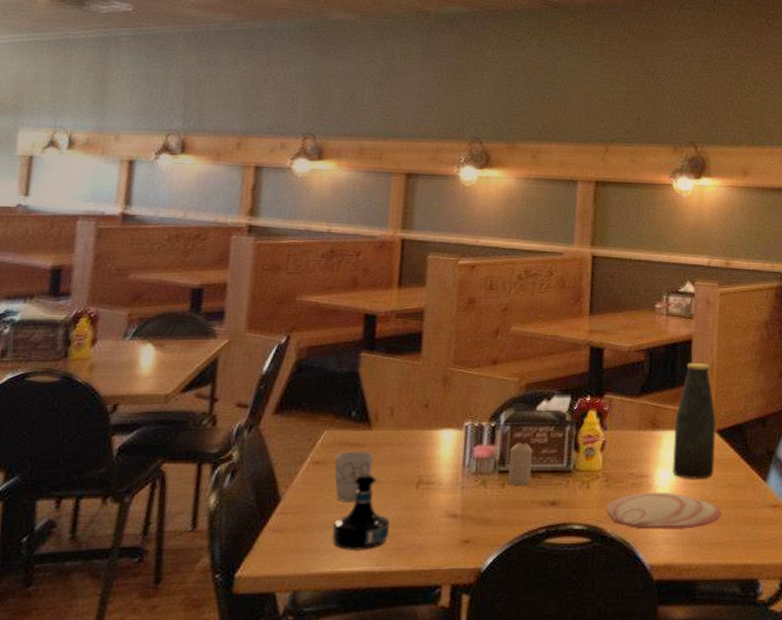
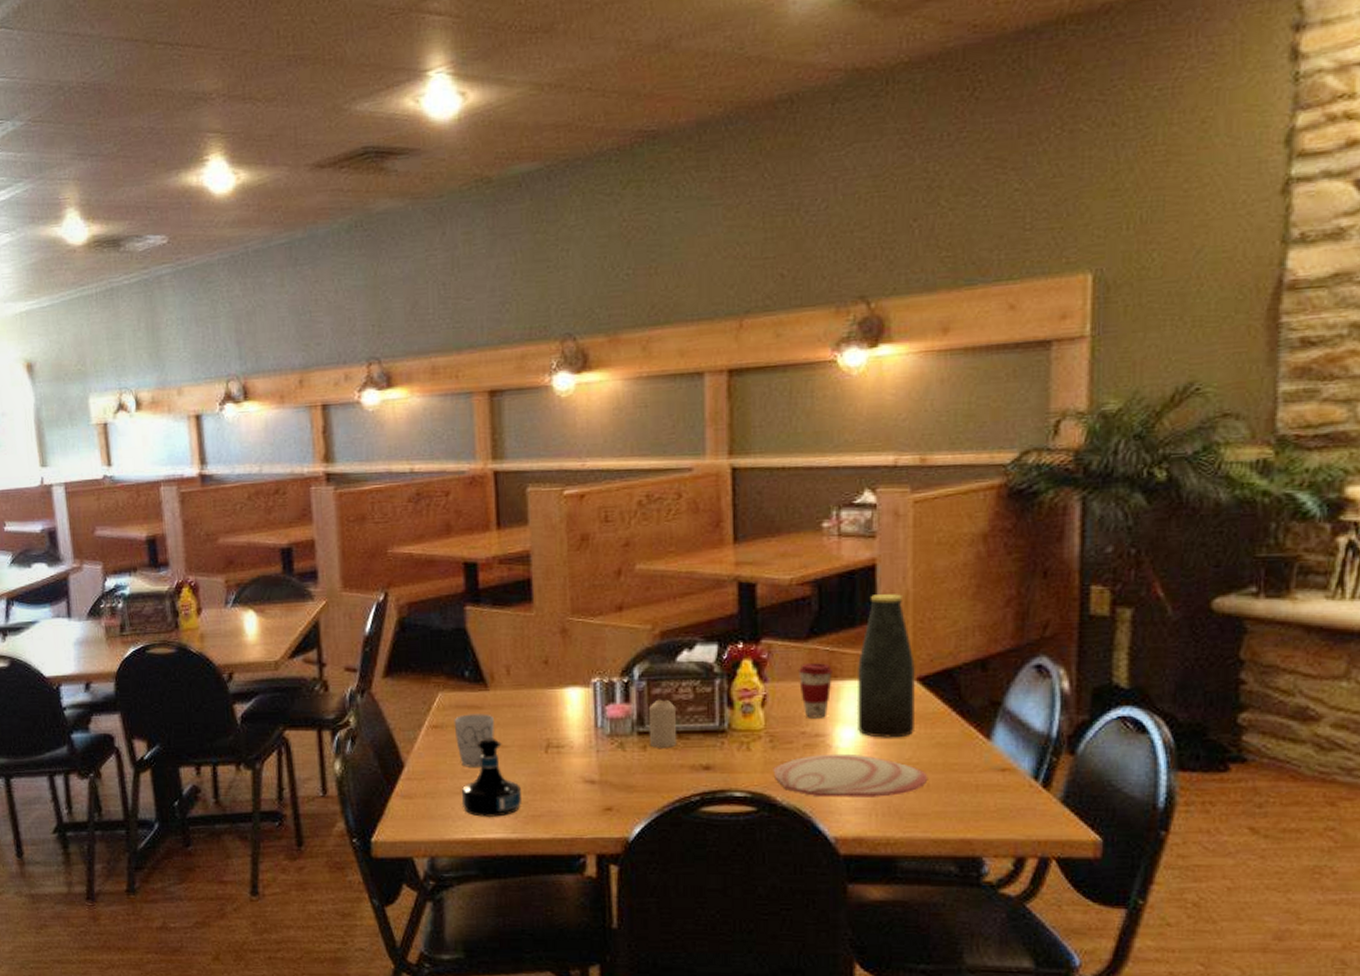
coffee cup: none [630,416,656,462] -> present [797,663,832,718]

